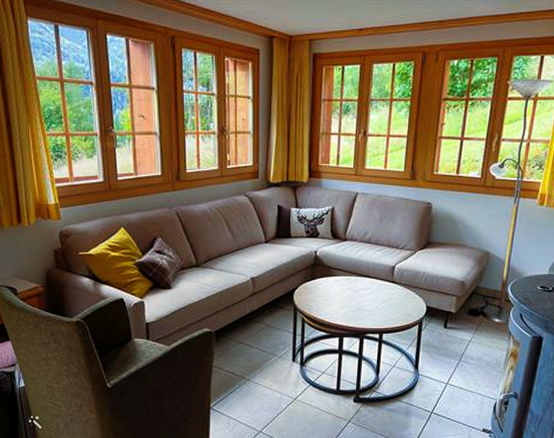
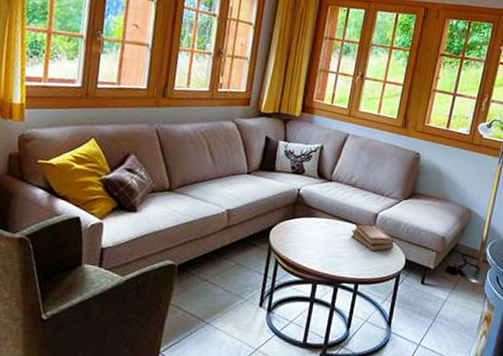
book set: none [370,276,414,302] -> present [351,223,395,252]

